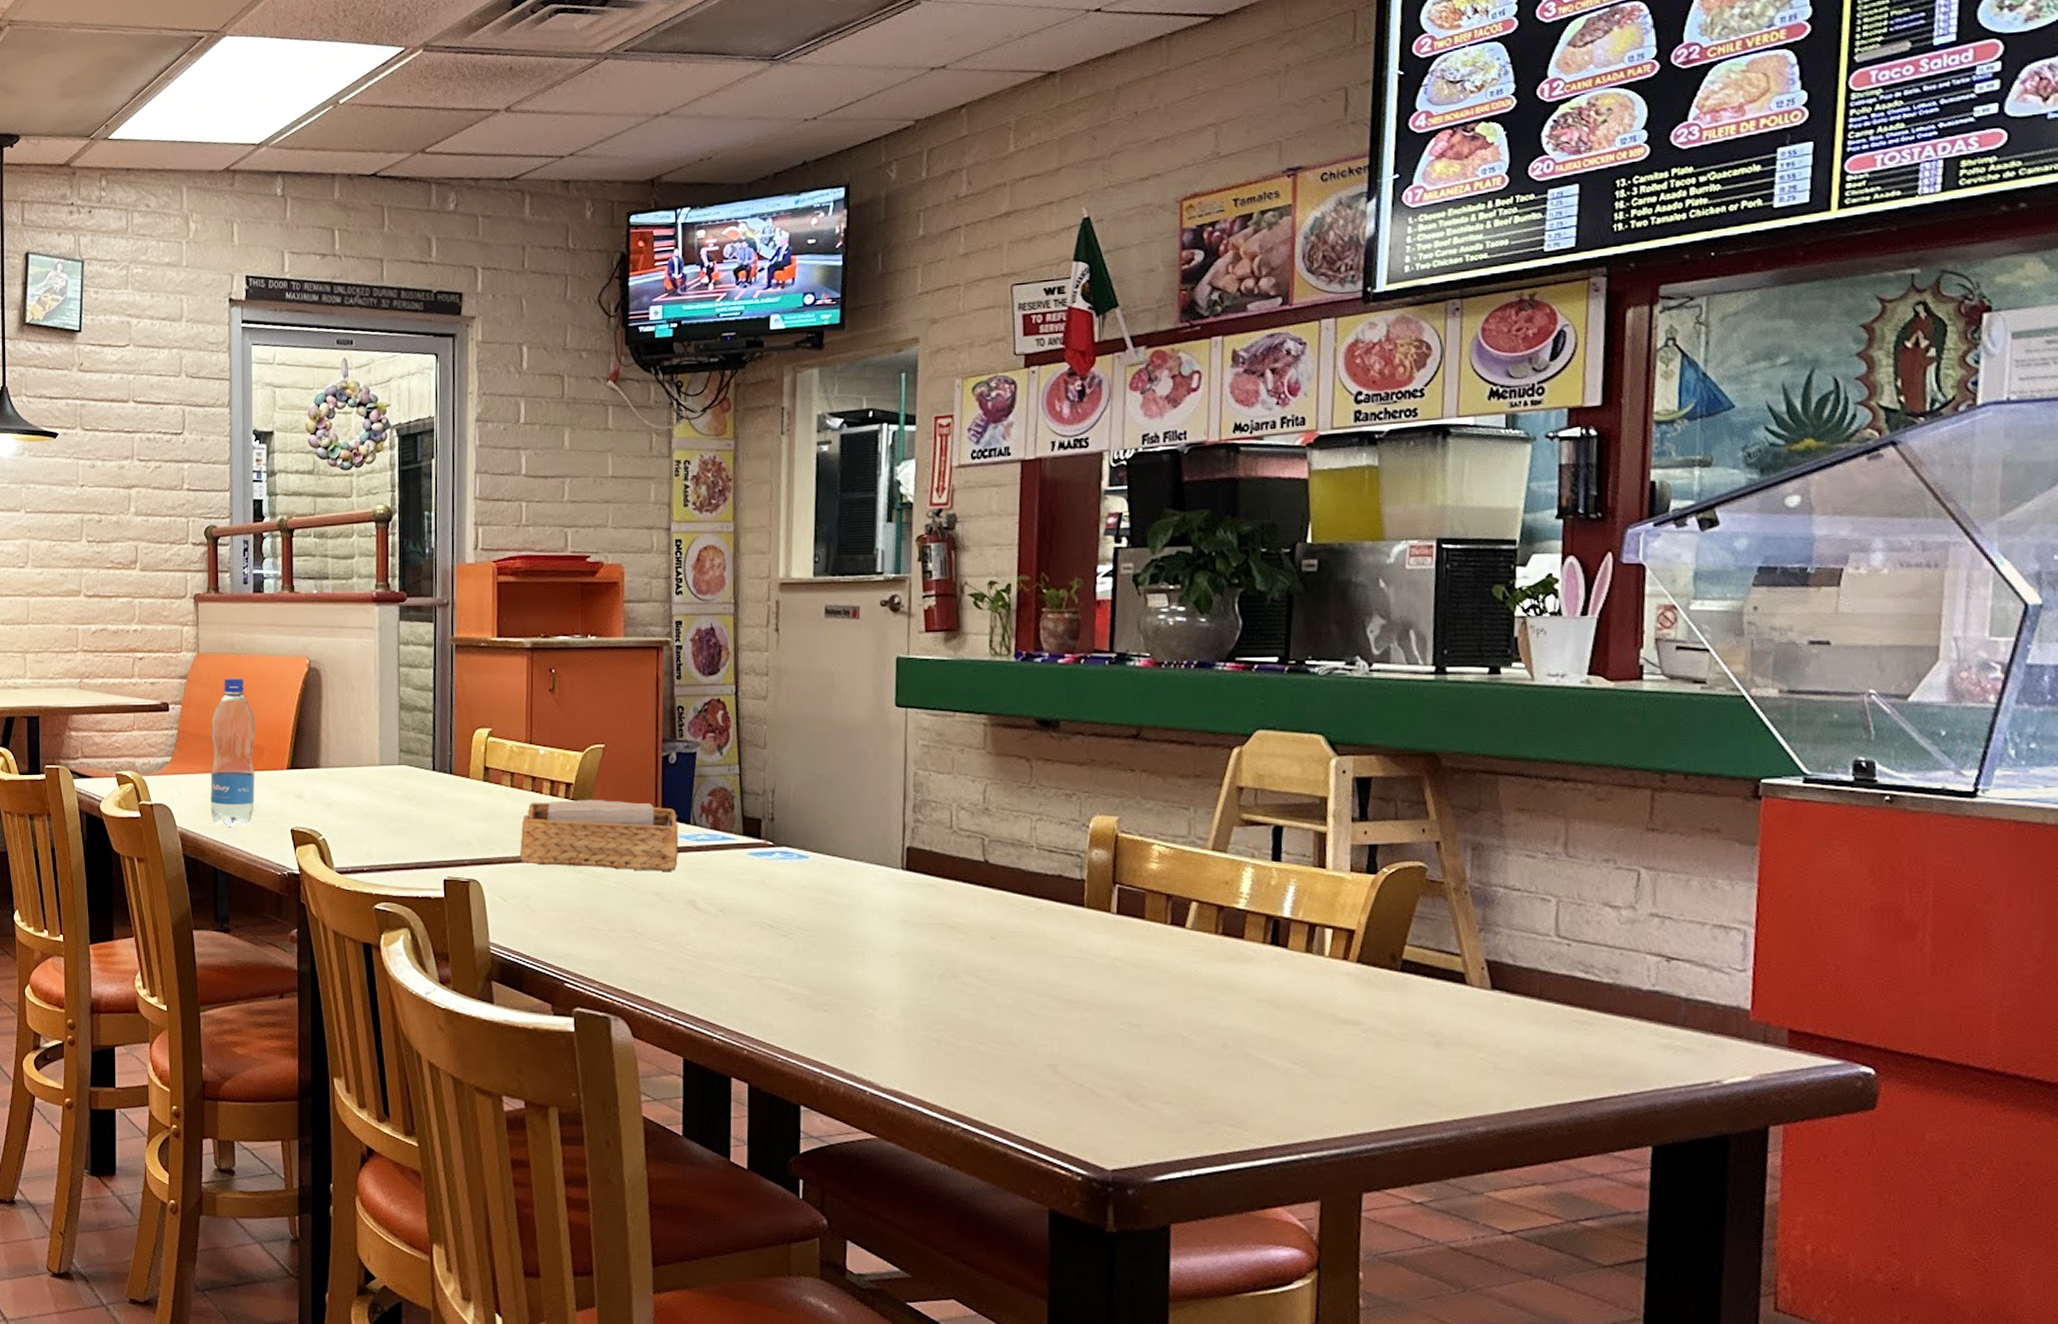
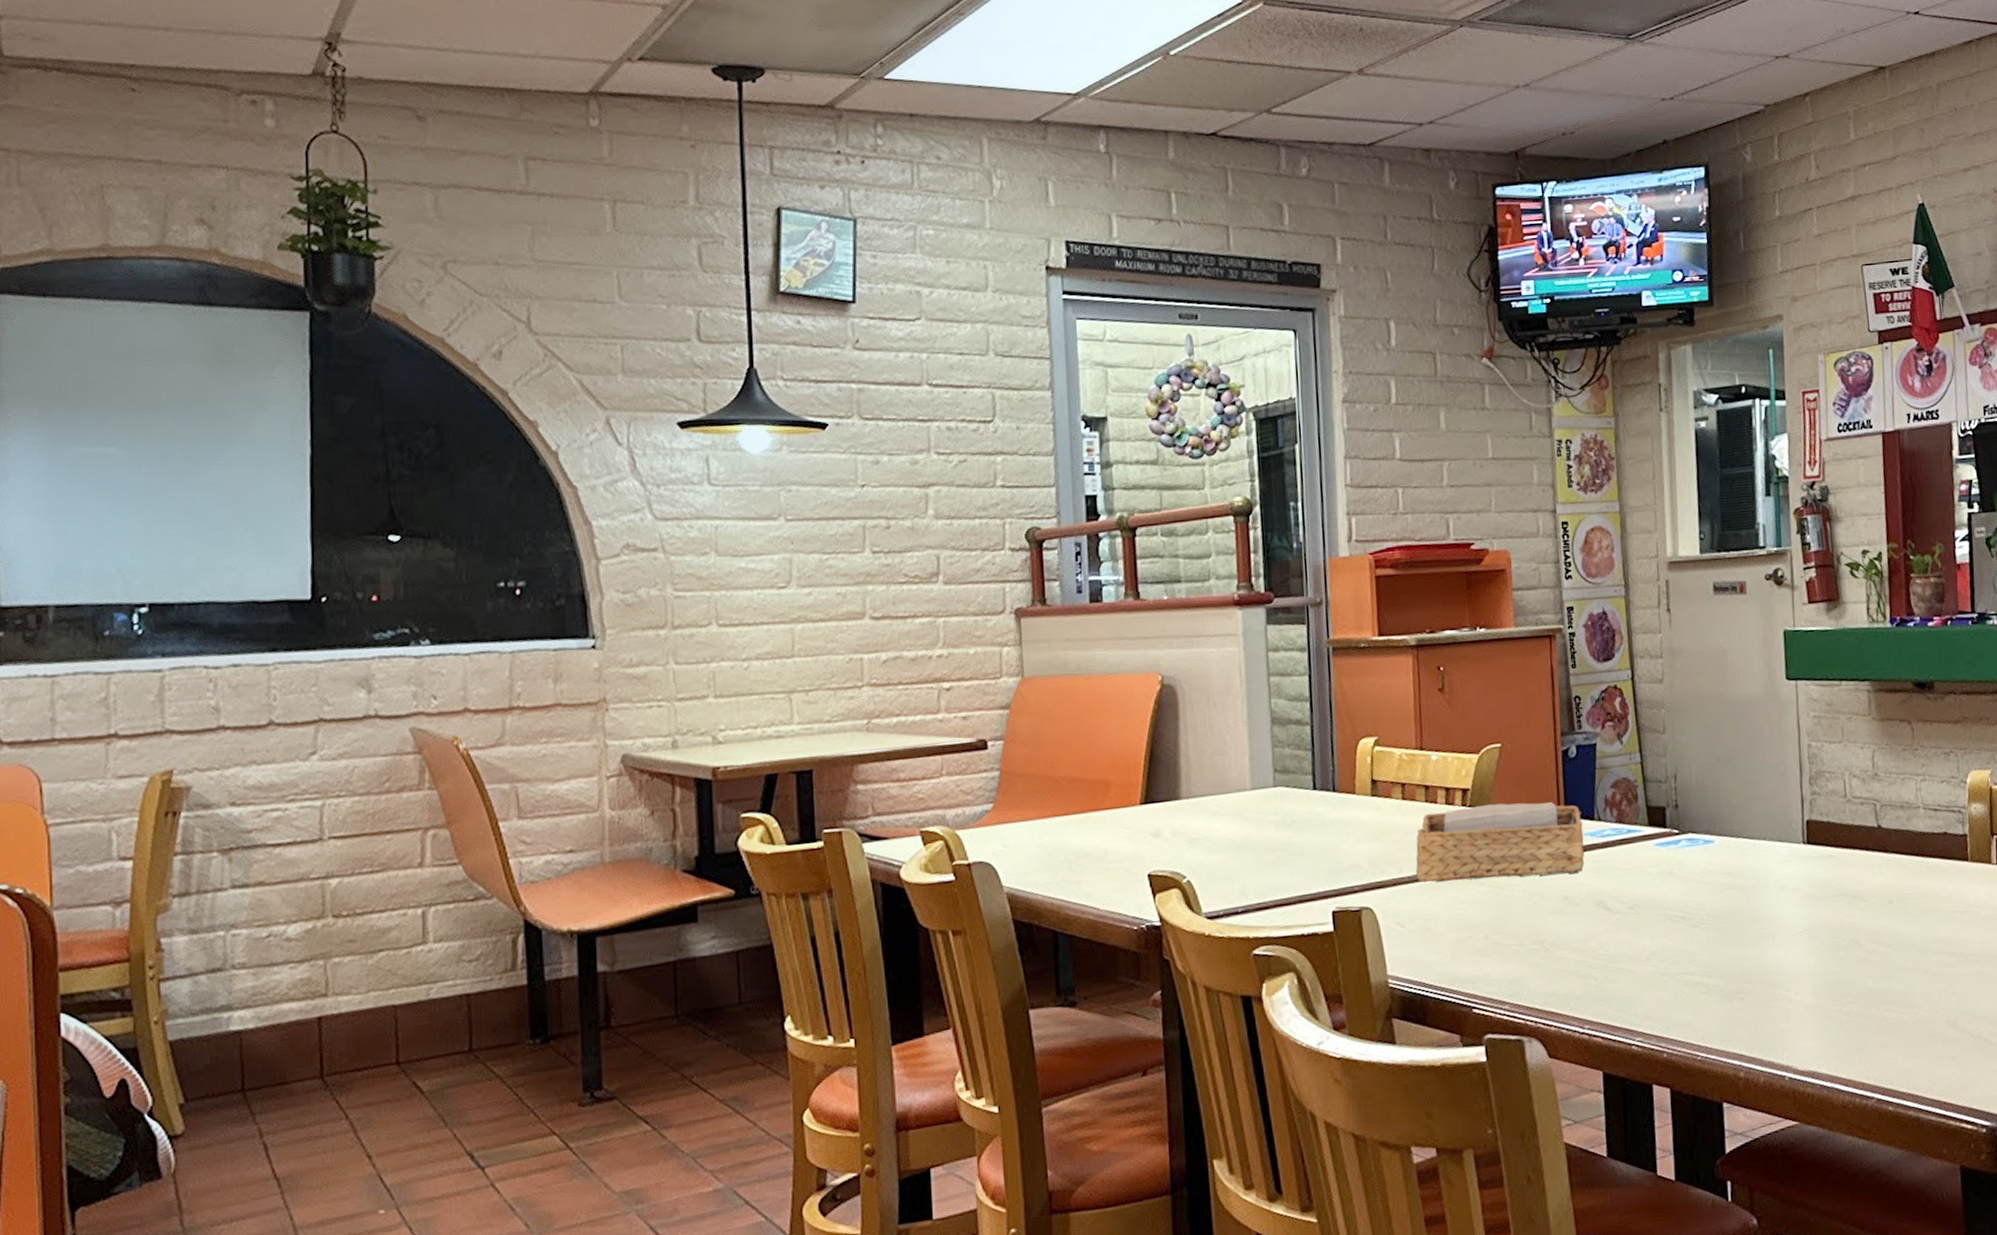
bottle: present [210,678,256,826] -> none [1043,703,1102,880]

